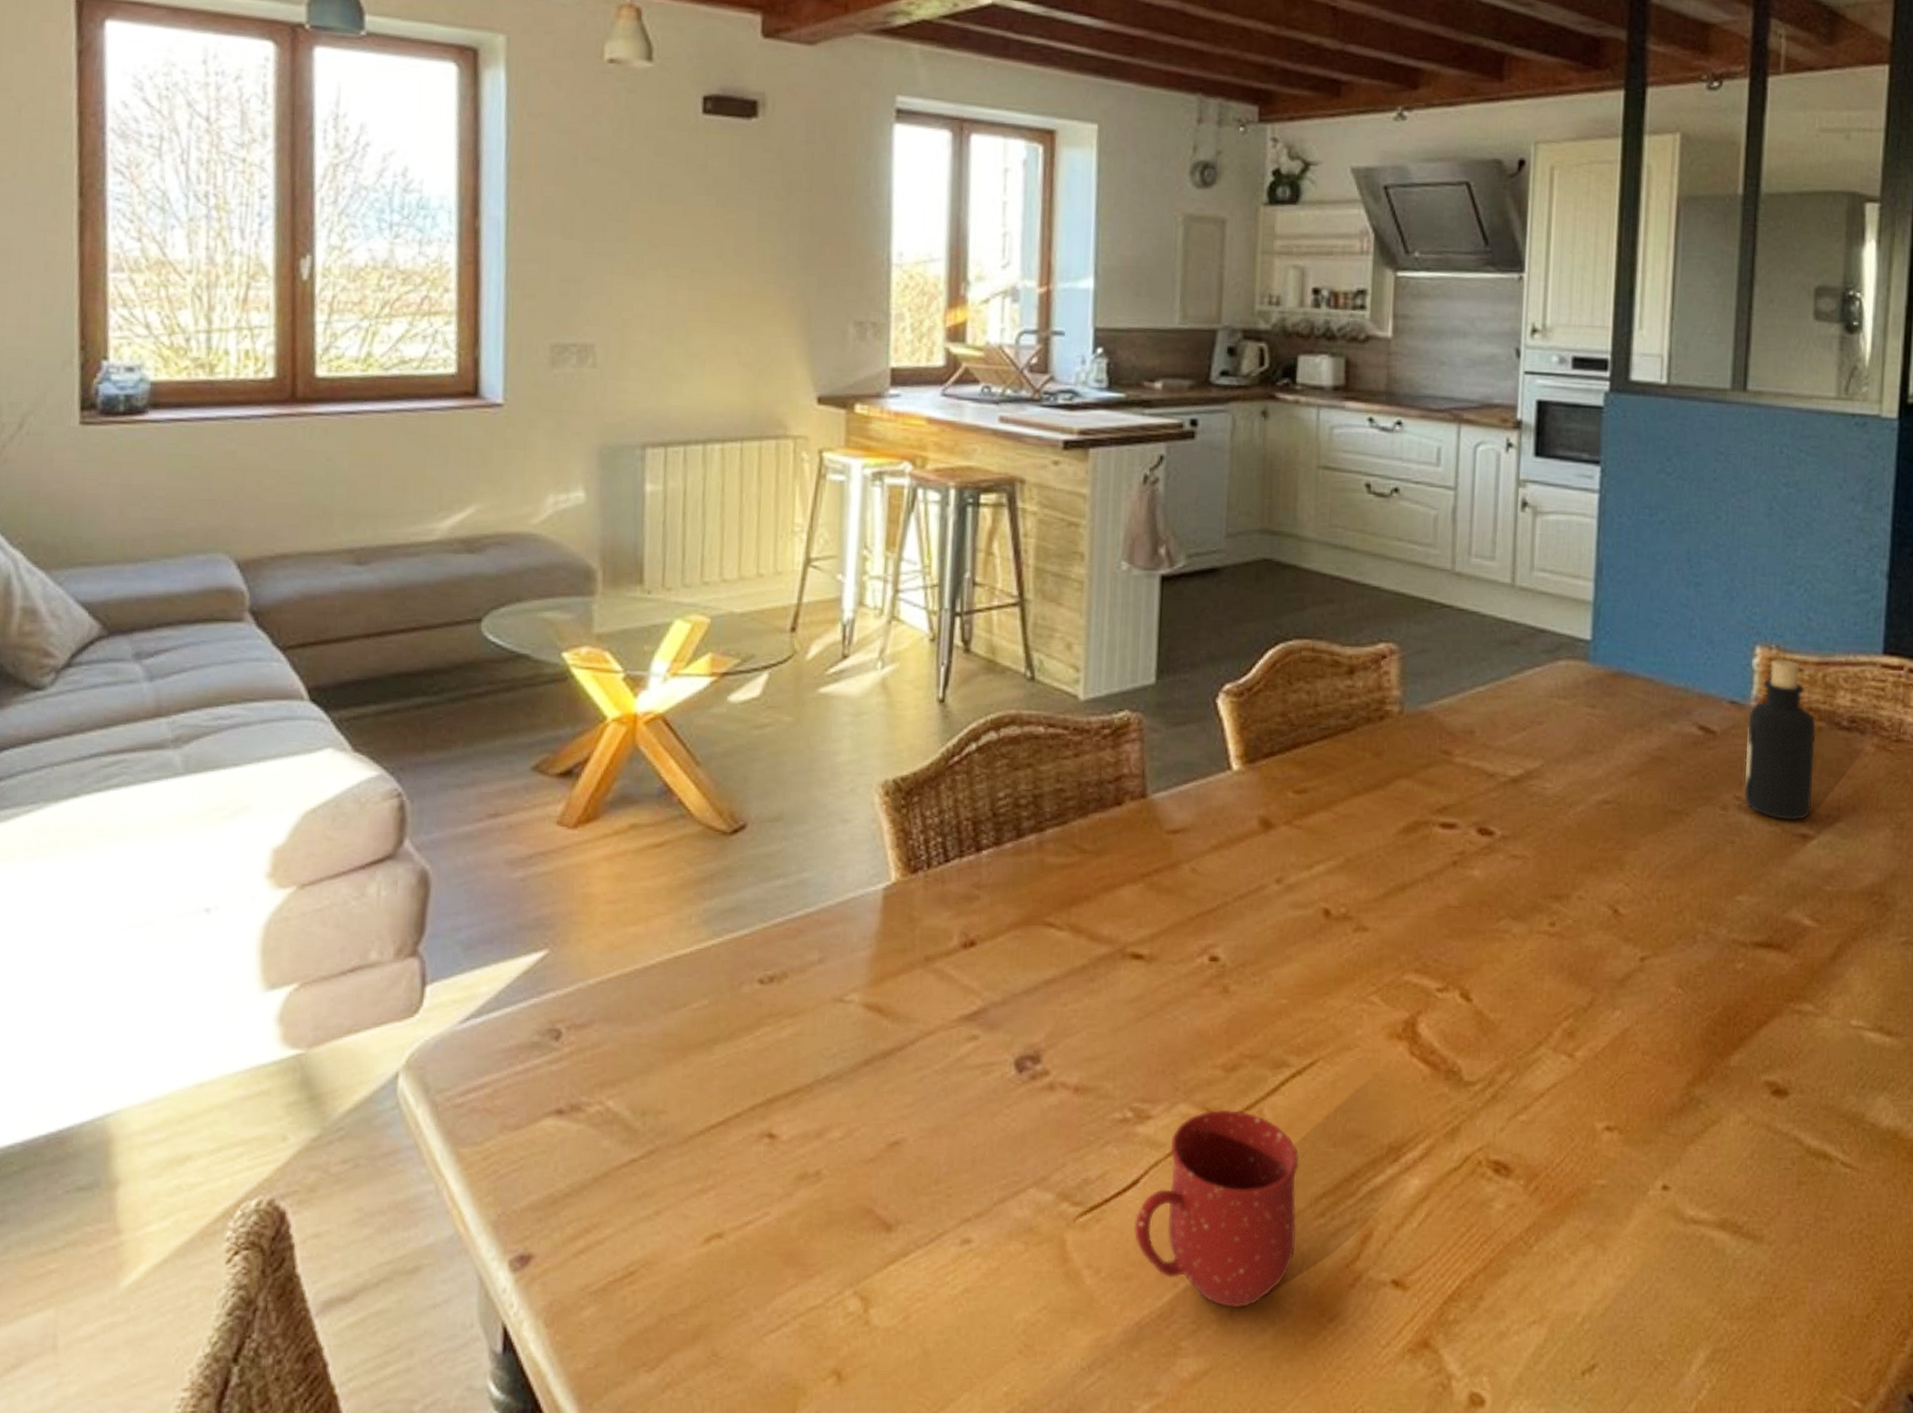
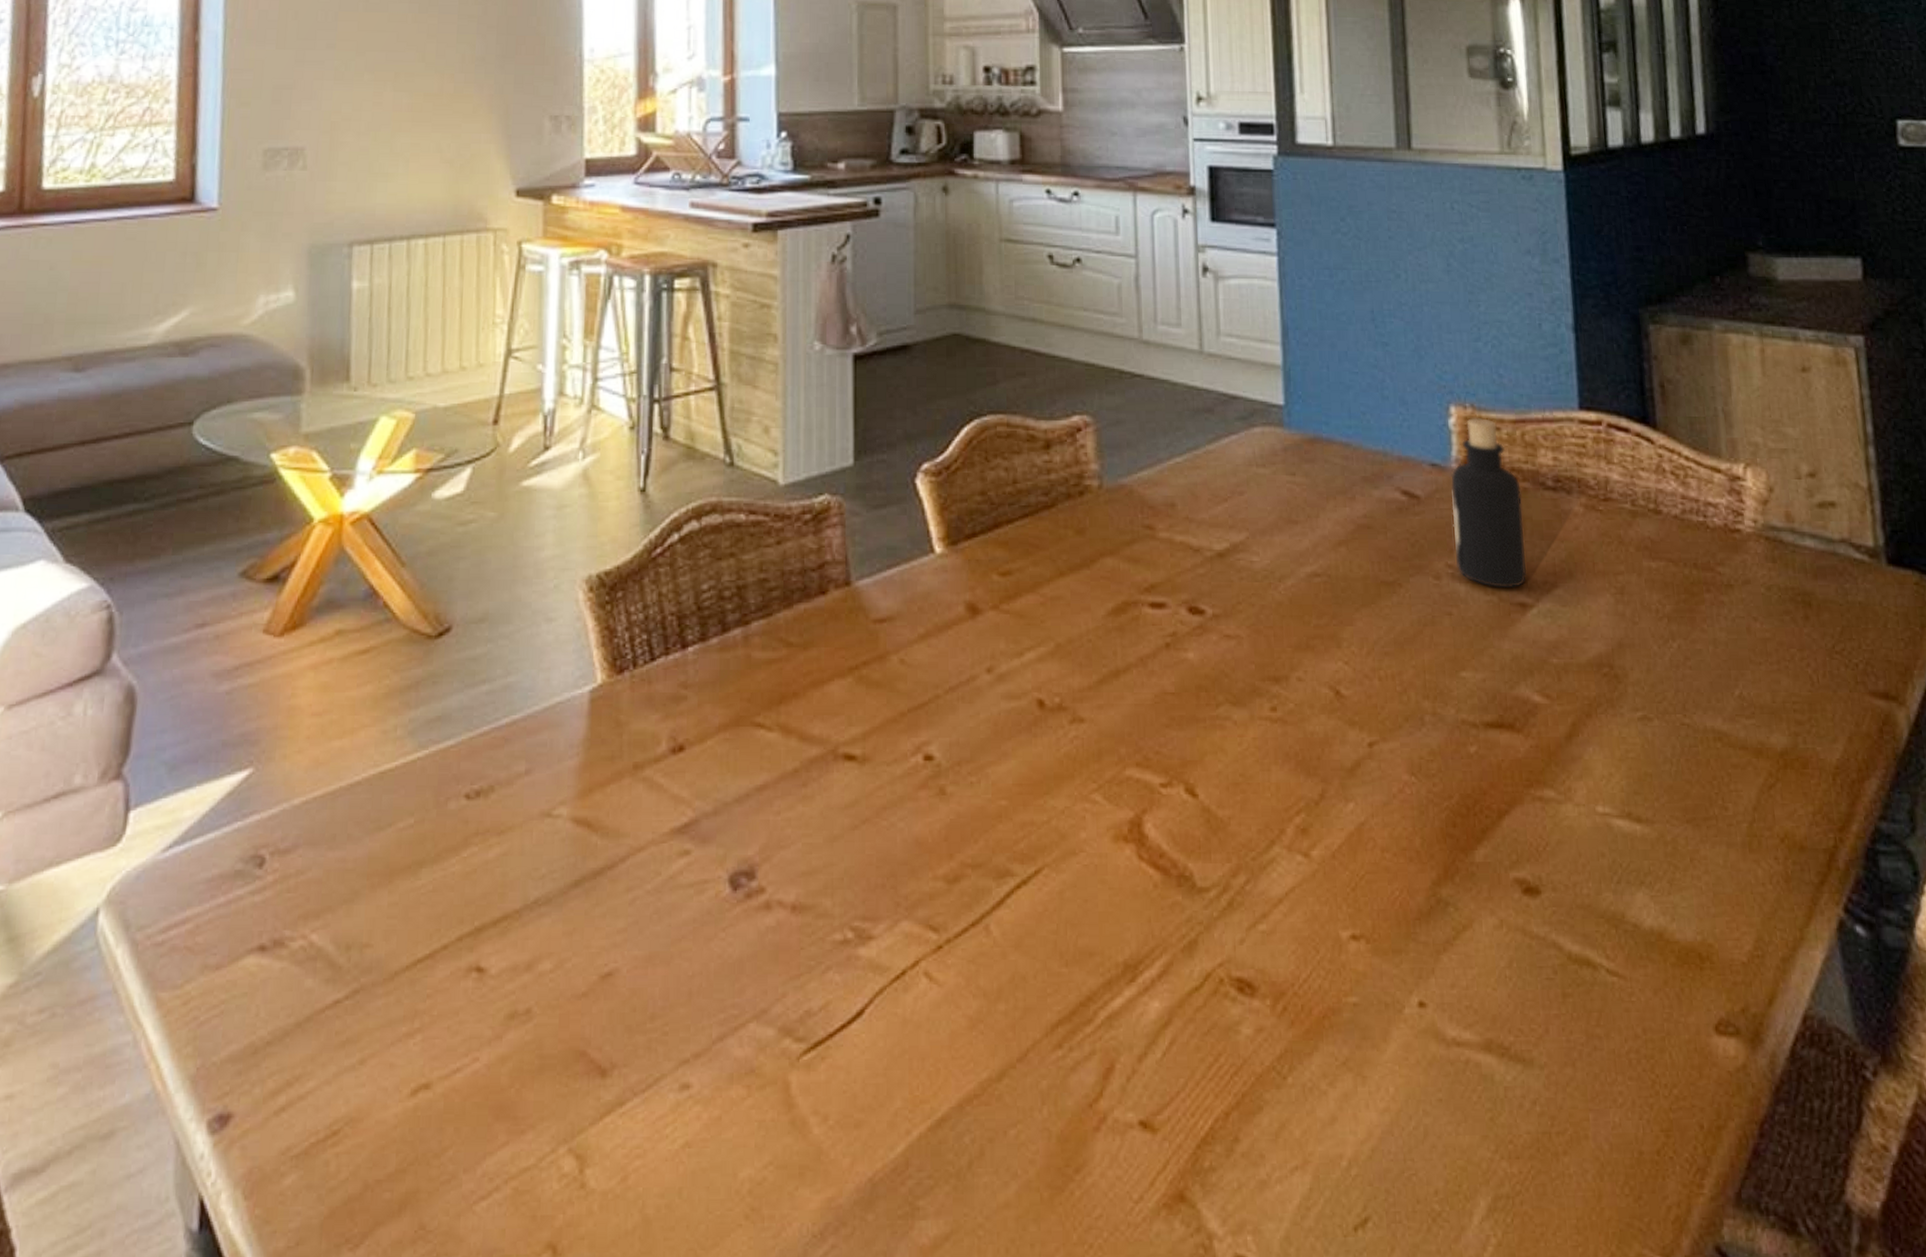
mug: present [1133,1109,1300,1309] -> none [861,926,1034,1159]

